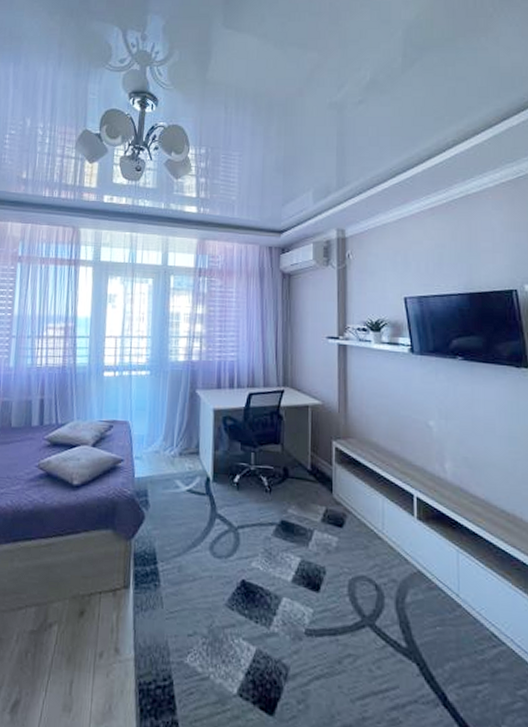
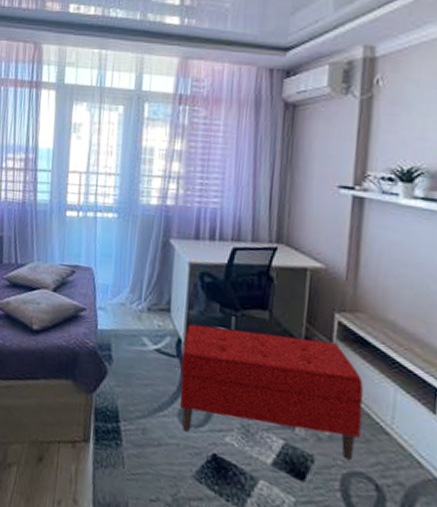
bench: none [210,463,360,567] -> present [180,324,364,461]

